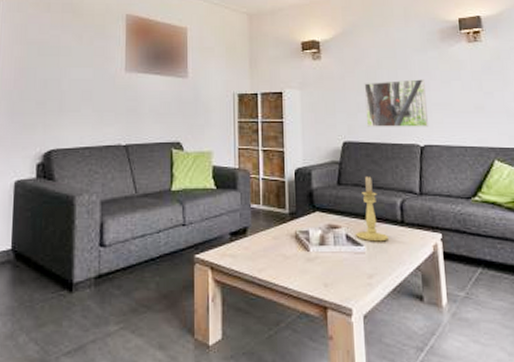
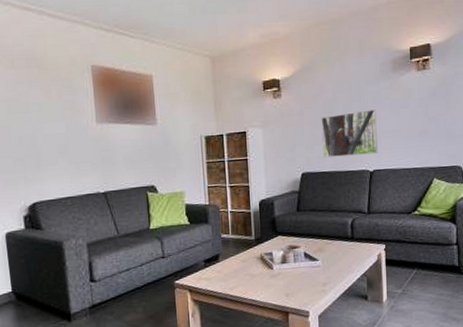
candle holder: present [356,176,388,242] -> none [313,201,340,257]

